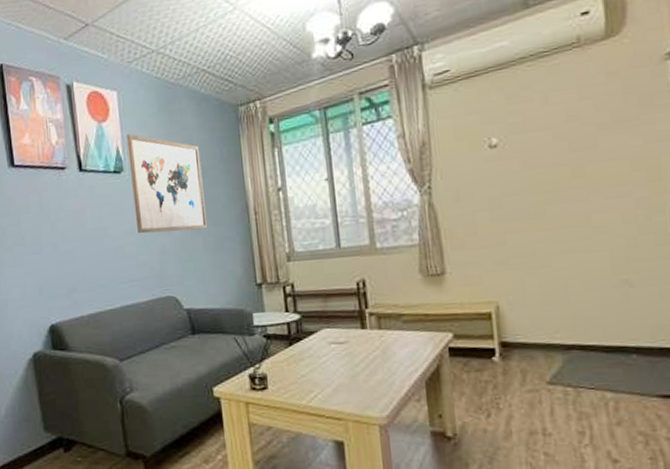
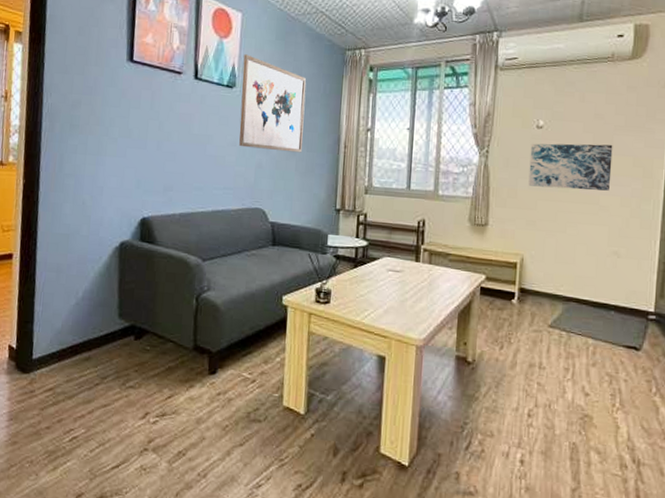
wall art: none [485,150,604,219] -> present [528,143,613,191]

